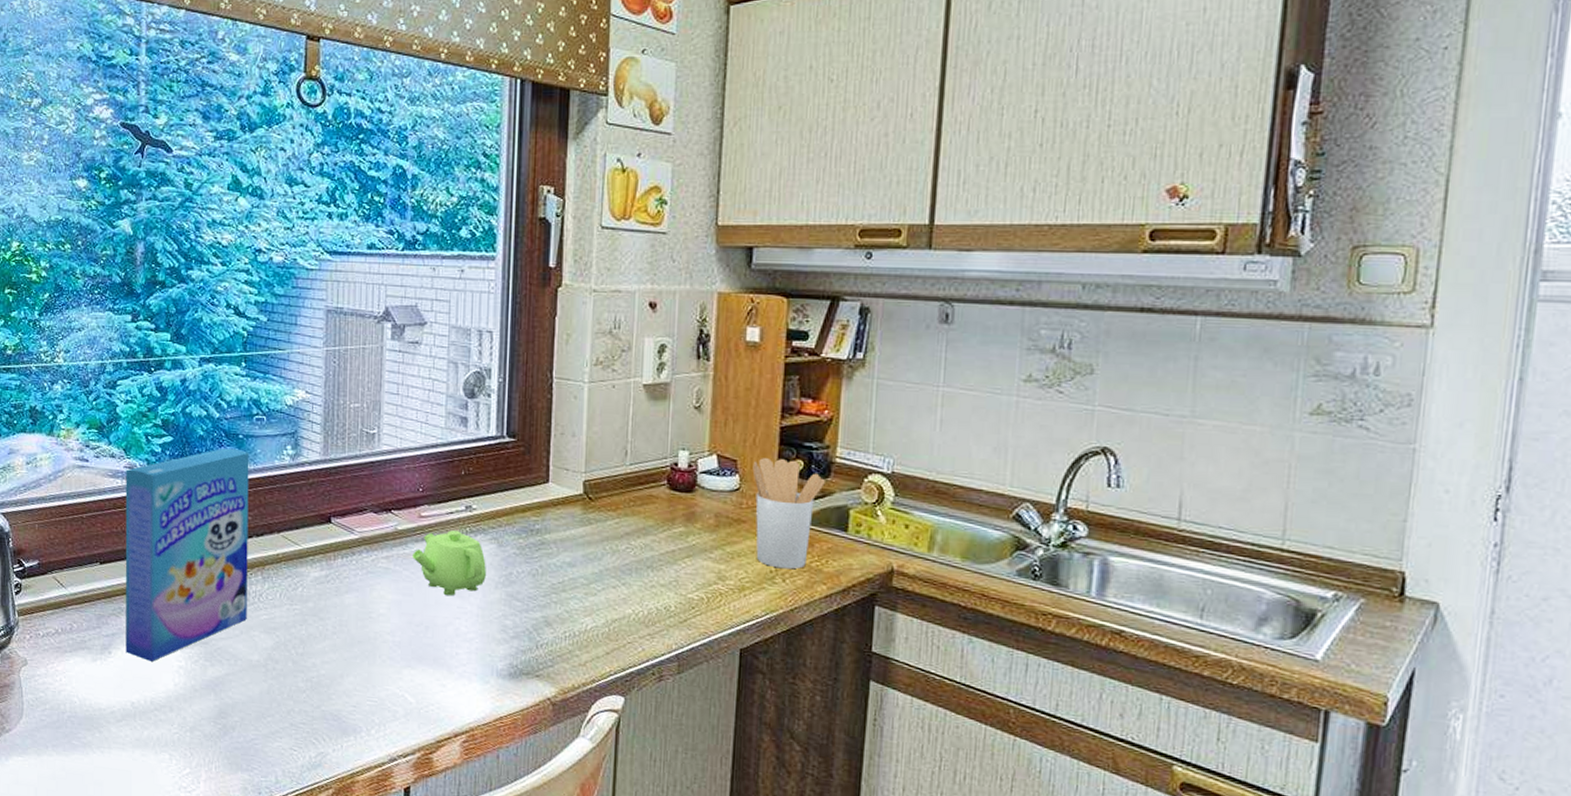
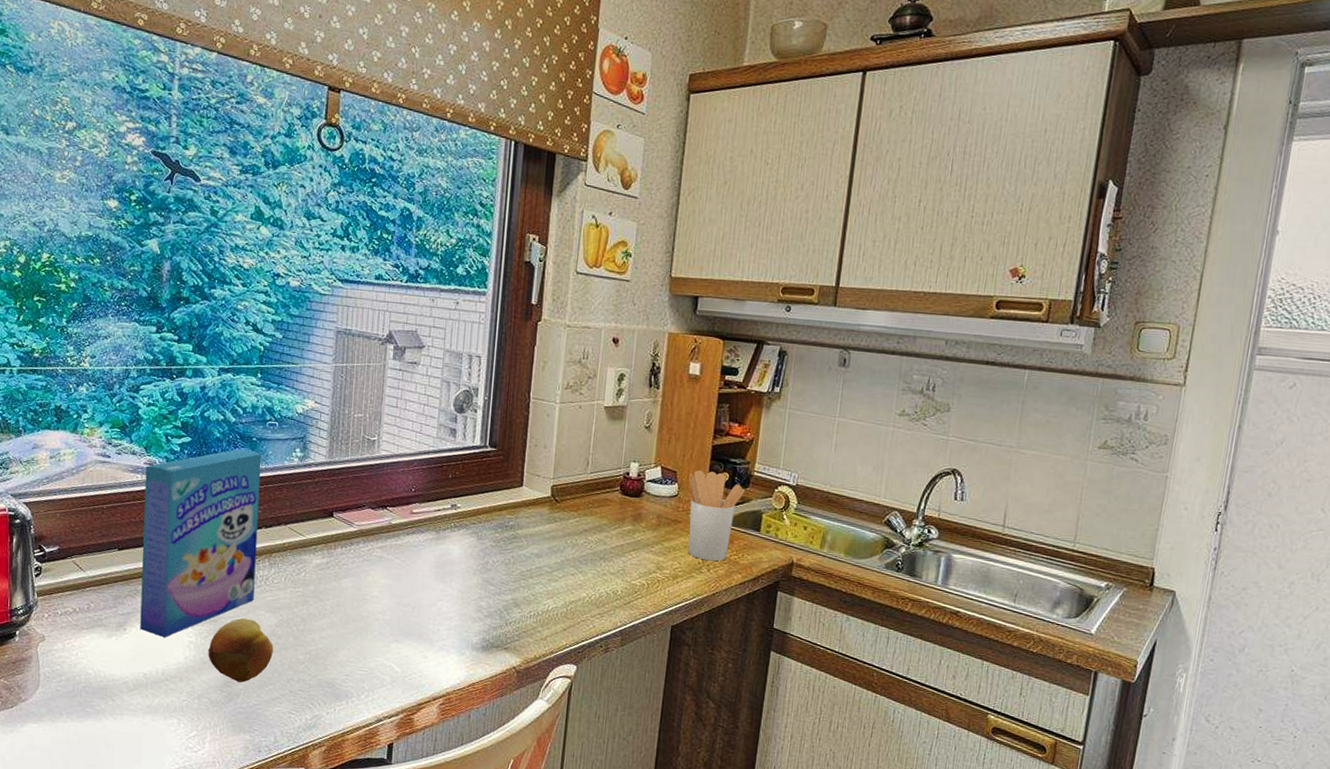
fruit: none [199,640,270,713] -> present [208,618,273,683]
teapot: present [413,530,486,597] -> none [404,525,467,581]

